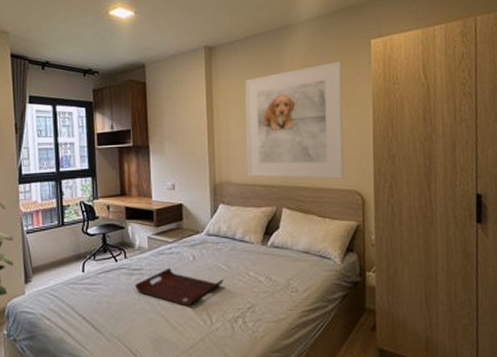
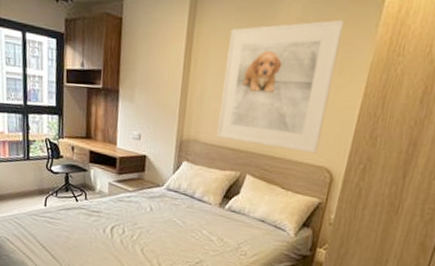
serving tray: present [135,267,223,307] -> none [93,214,177,253]

